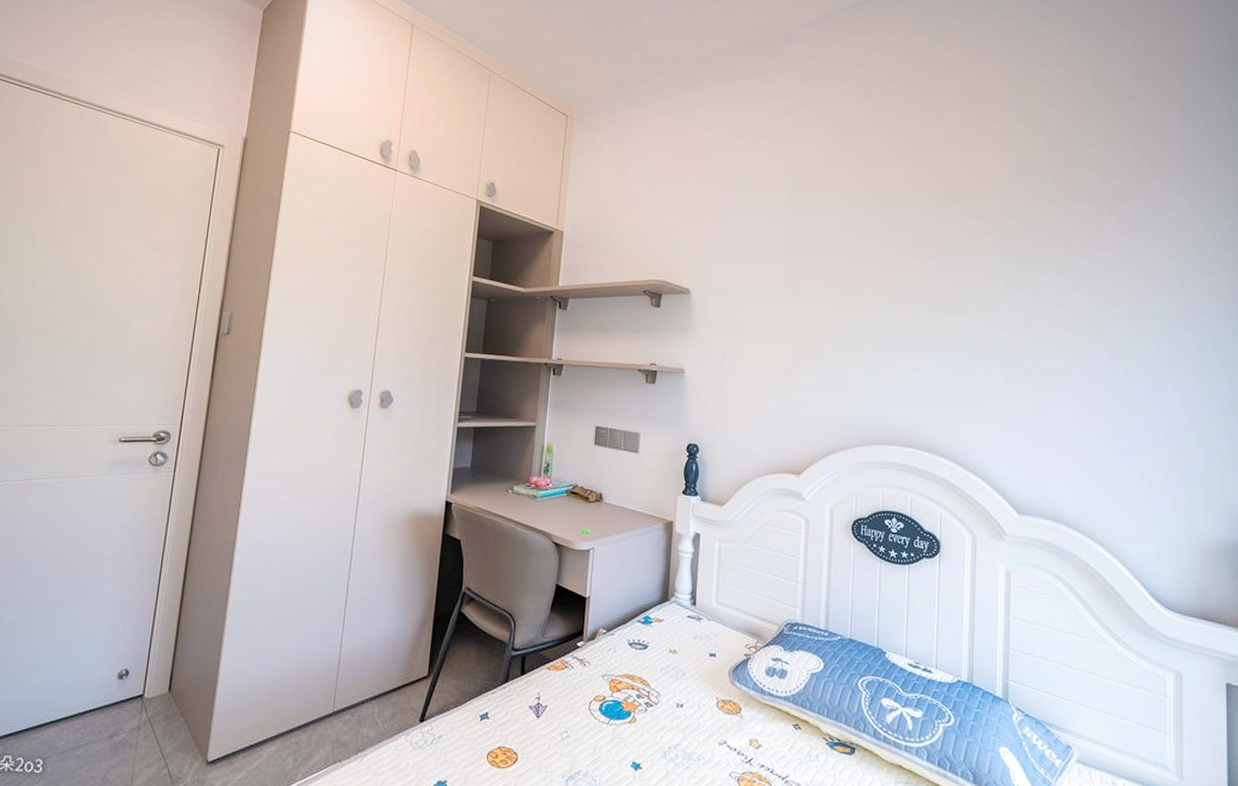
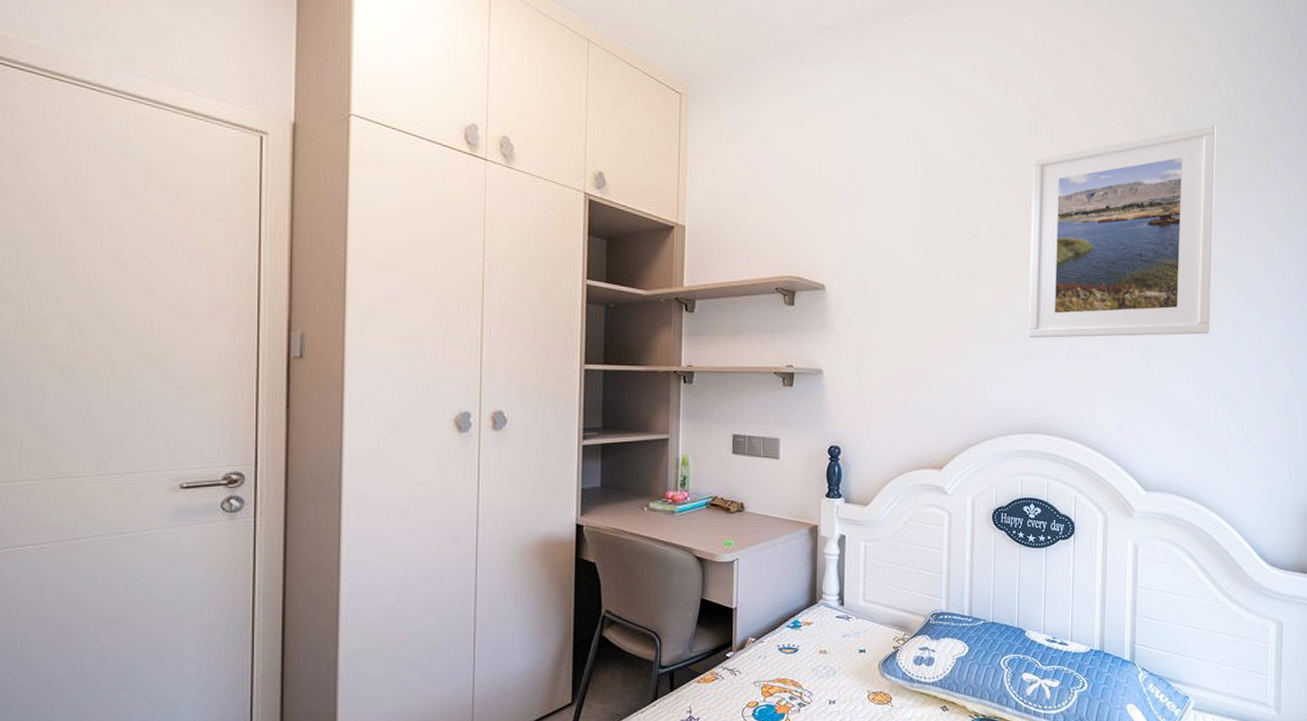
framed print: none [892,146,1091,355] -> present [1028,124,1216,339]

